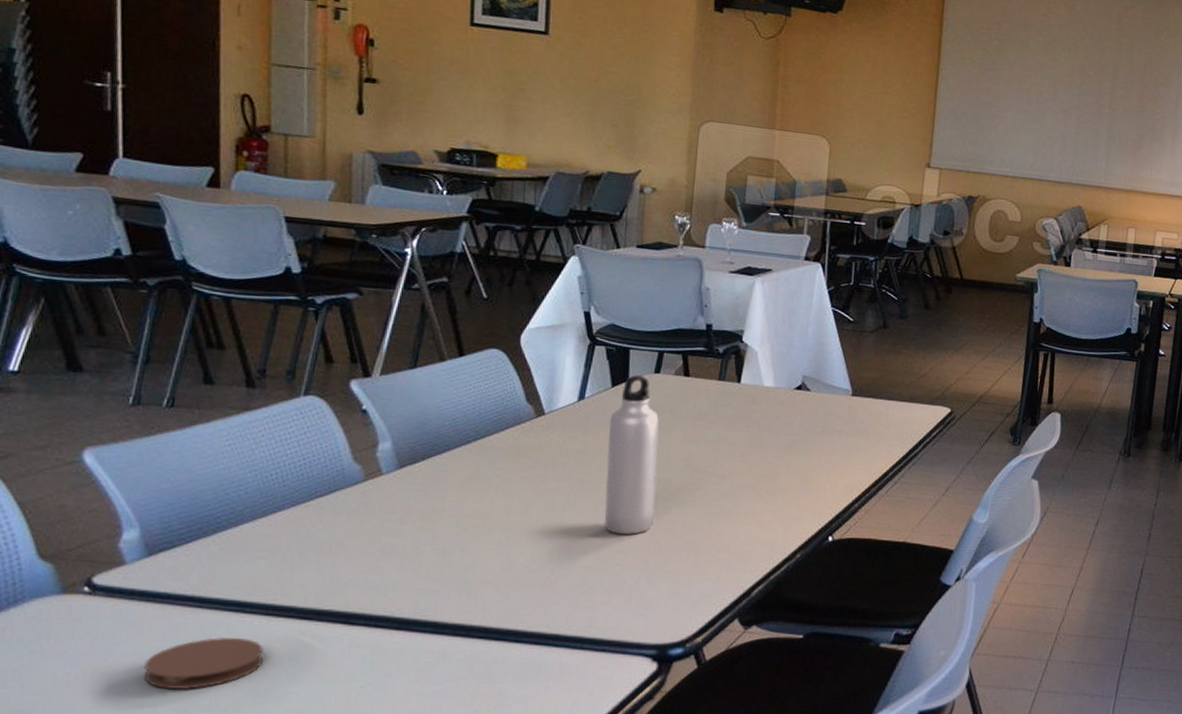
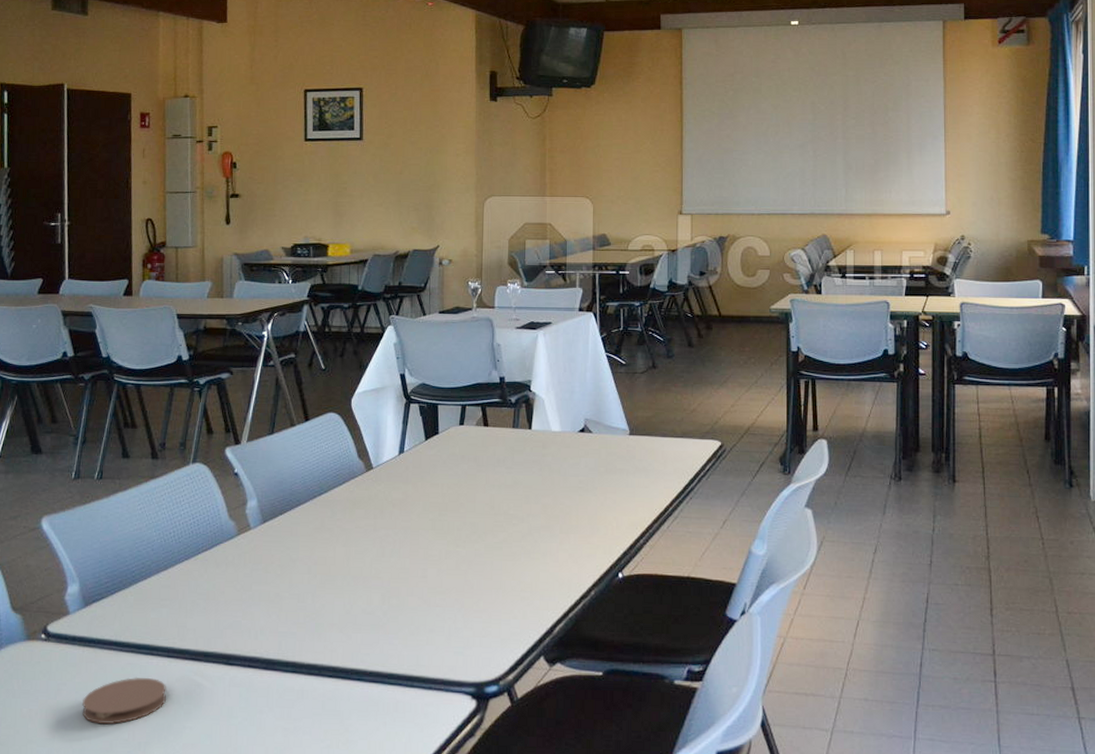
water bottle: present [603,375,660,535] -> none [424,428,467,576]

